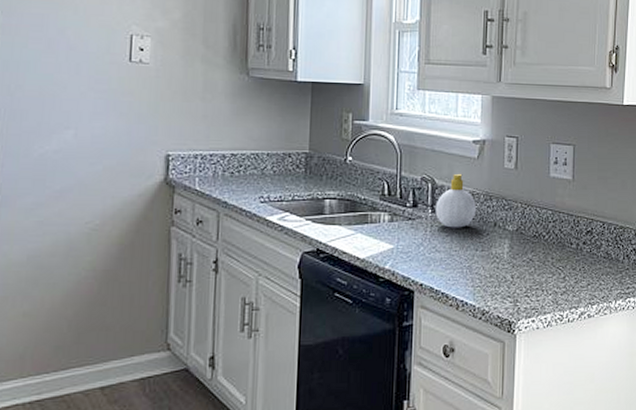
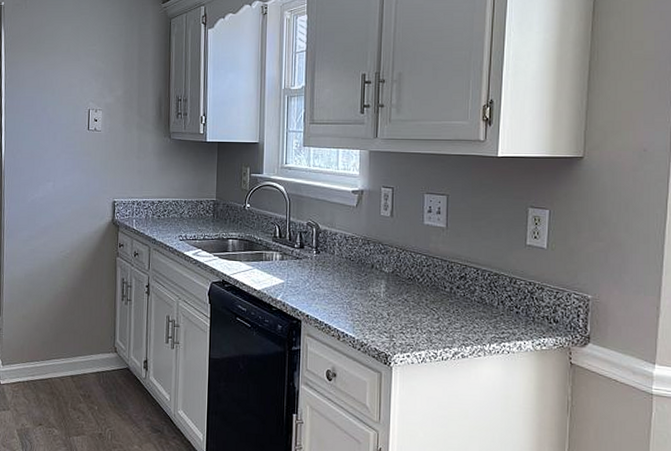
soap bottle: present [435,173,476,228] -> none [319,219,355,268]

